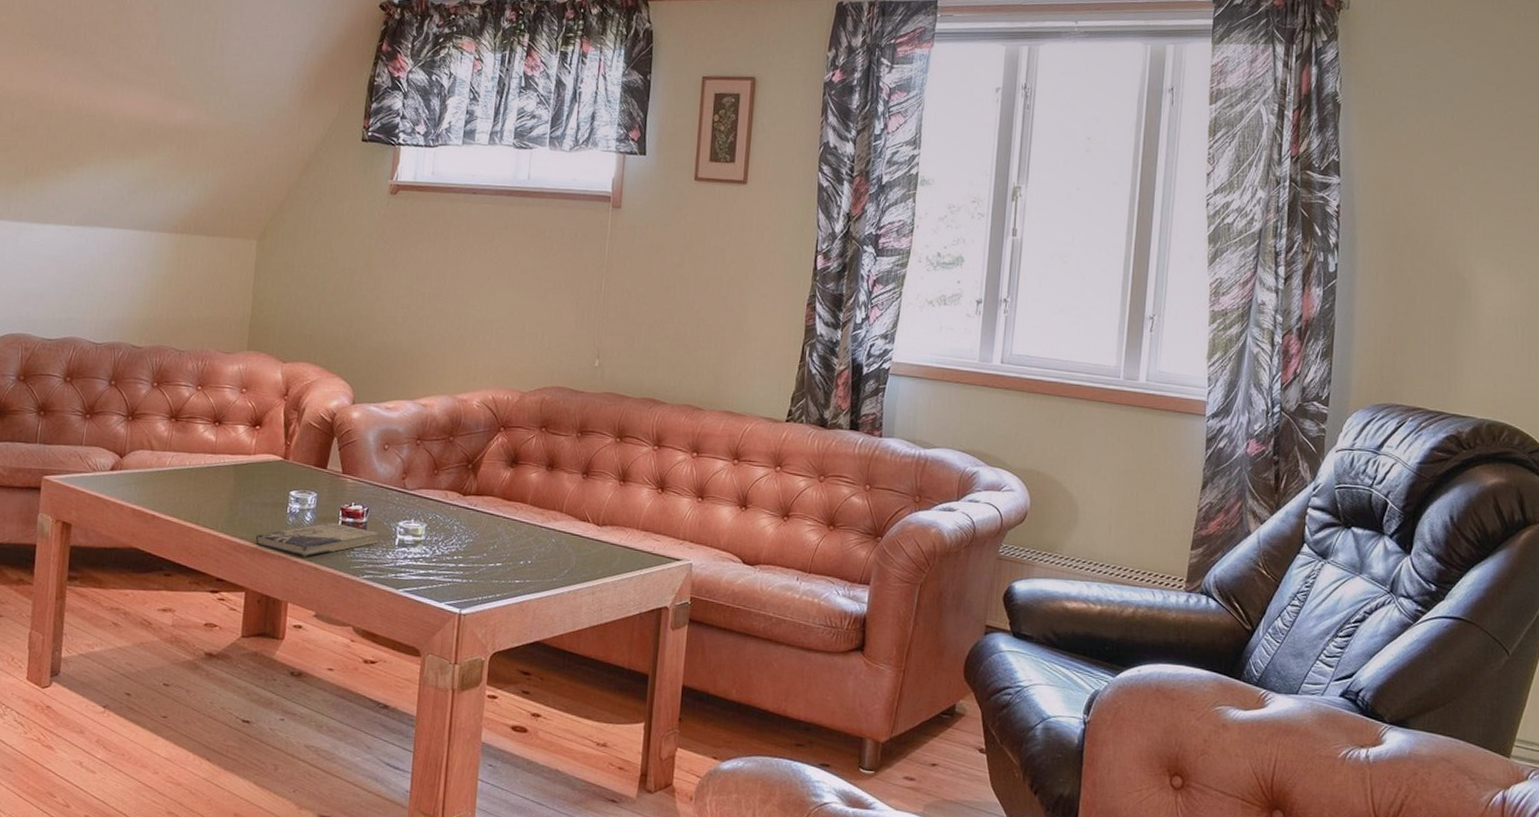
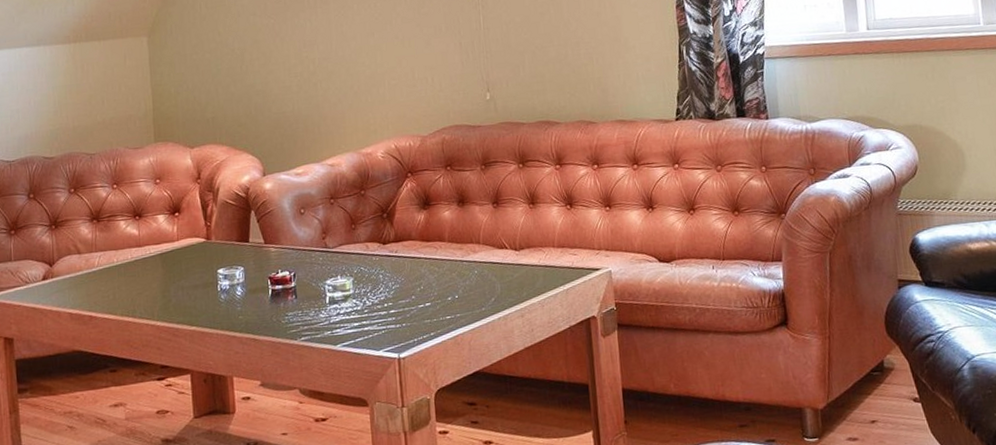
book: present [255,522,379,557] -> none [191,292,310,331]

